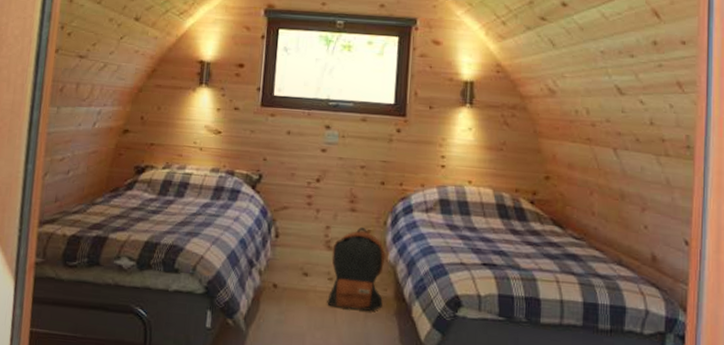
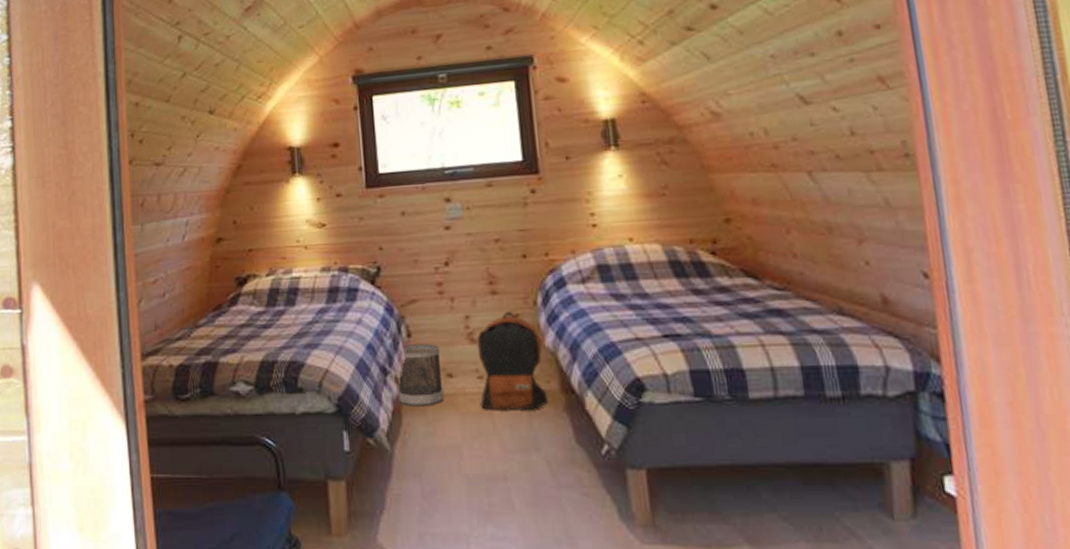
wastebasket: none [259,244,301,298] -> present [398,344,444,407]

